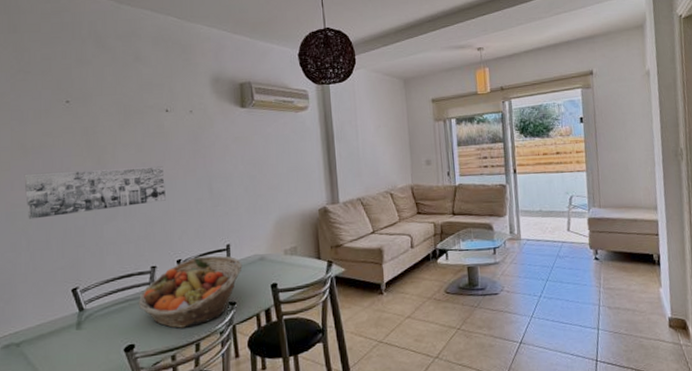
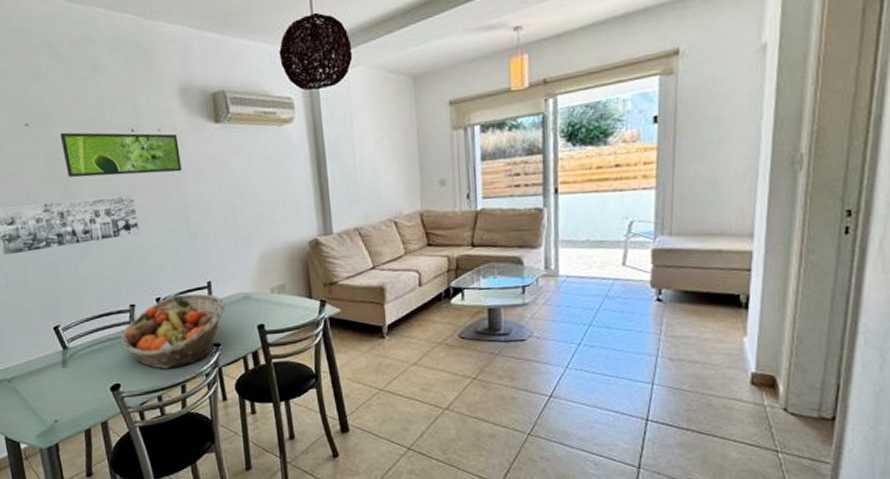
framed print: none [98,110,209,149] -> present [59,132,182,178]

